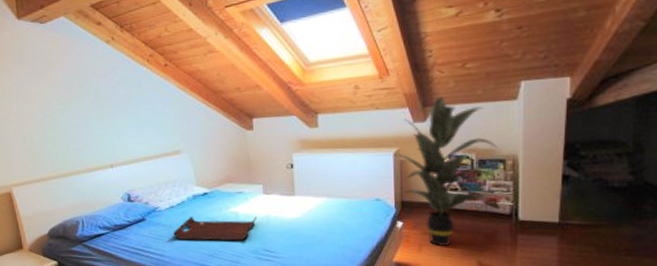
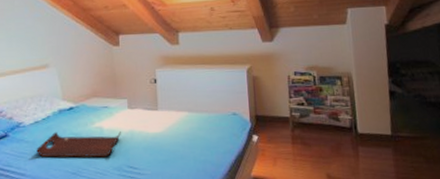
indoor plant: present [396,97,500,246] -> none [248,20,339,159]

